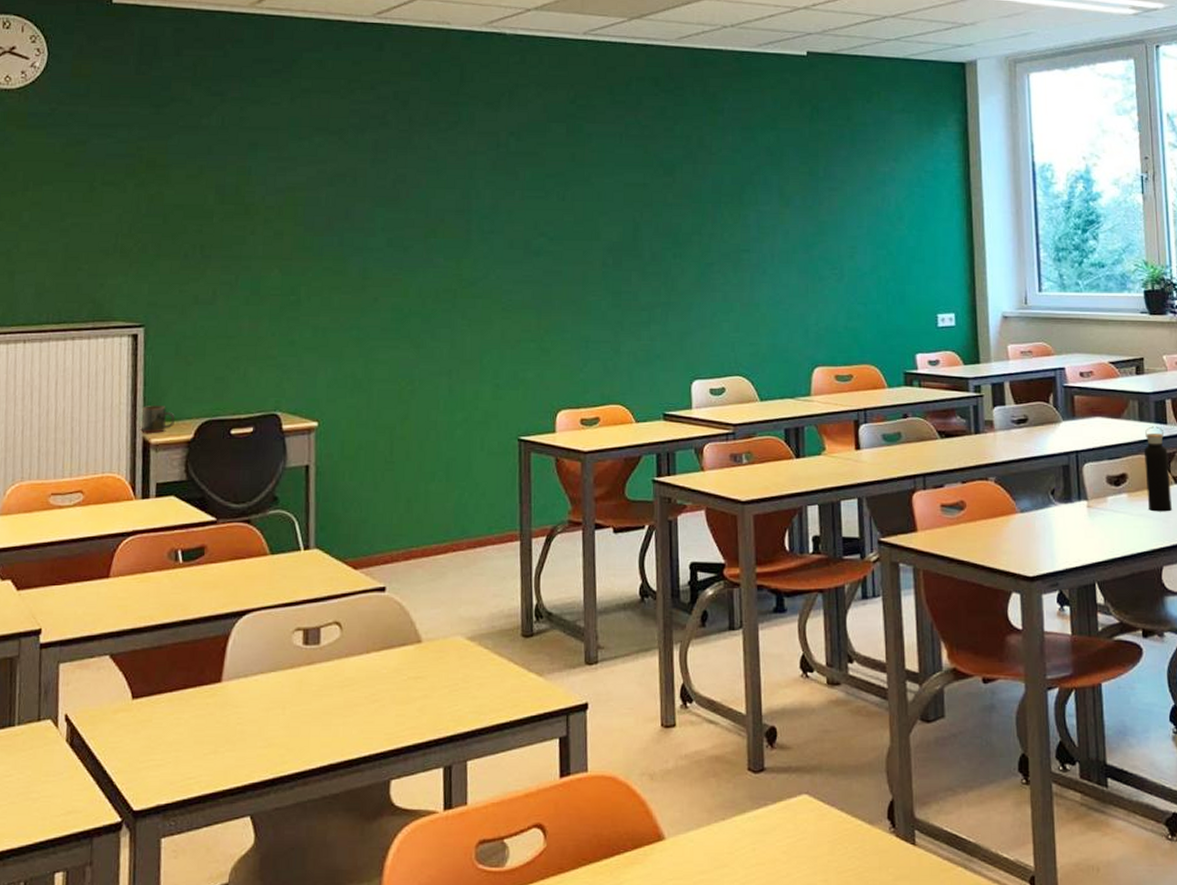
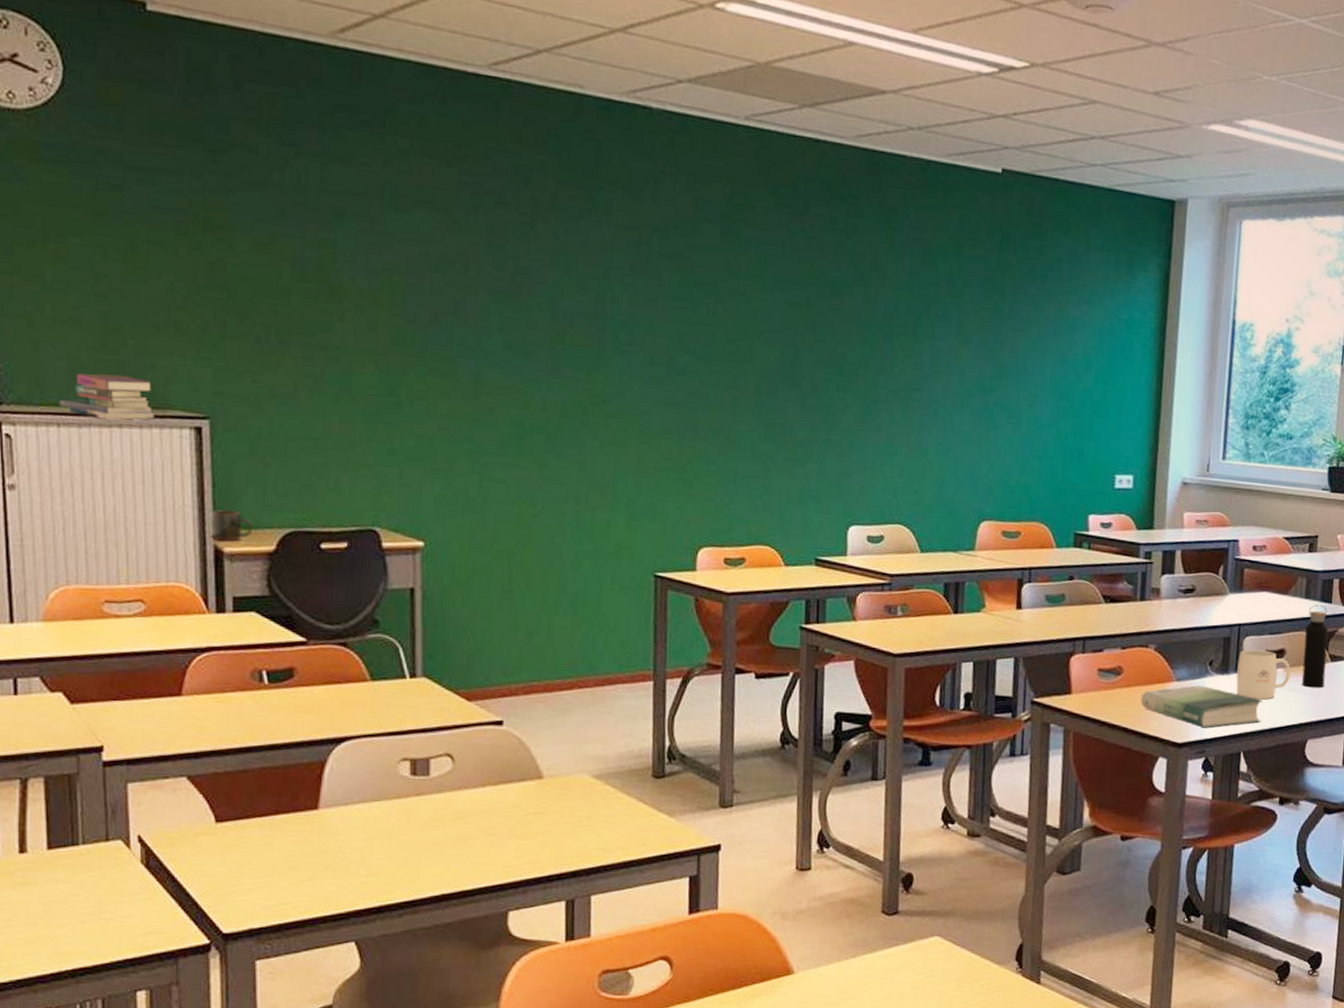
books: none [26,294,101,334] -> present [58,373,154,421]
book: none [986,516,1112,560] -> present [1140,685,1262,728]
mug: none [1080,476,1135,527] -> present [1236,649,1291,700]

